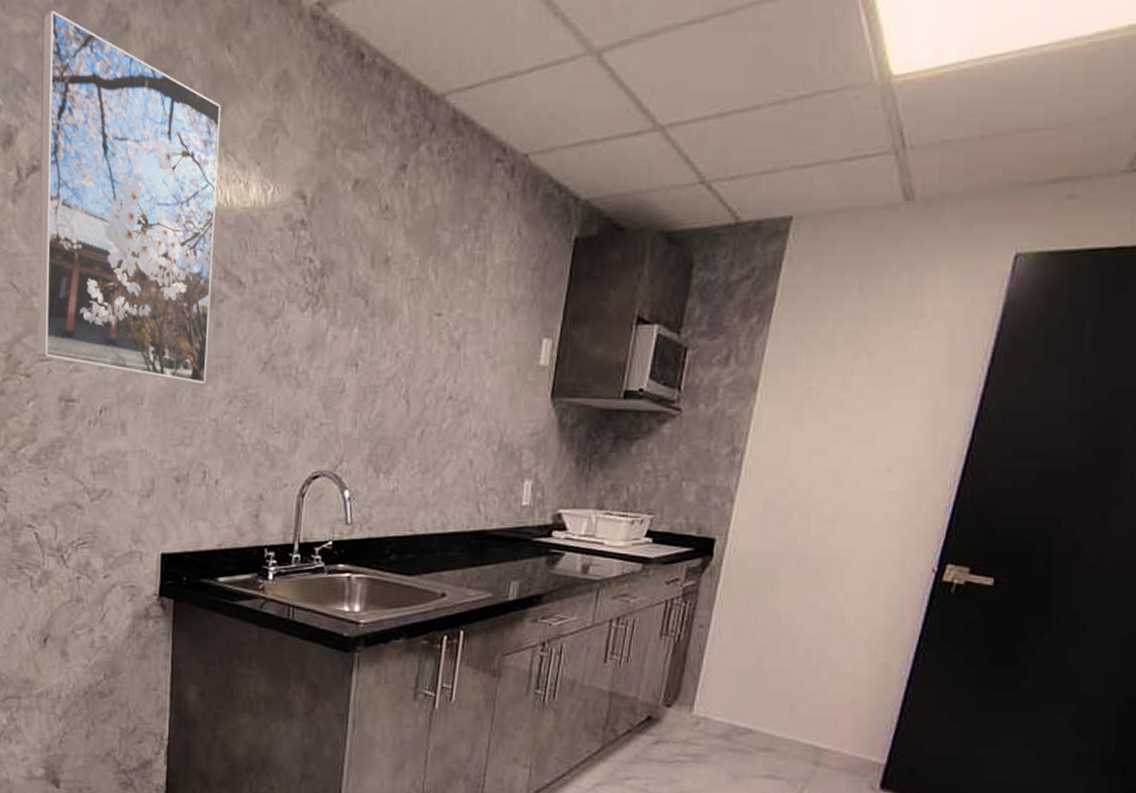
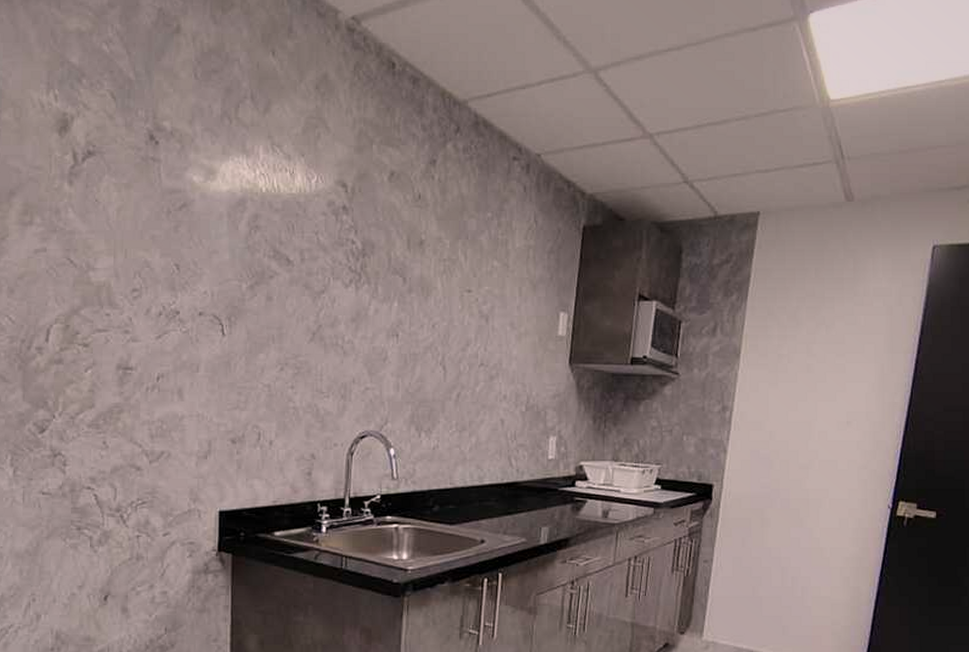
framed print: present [37,9,221,384] -> none [95,10,267,352]

